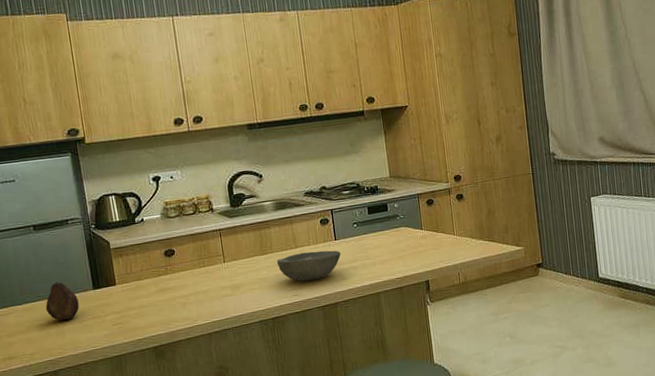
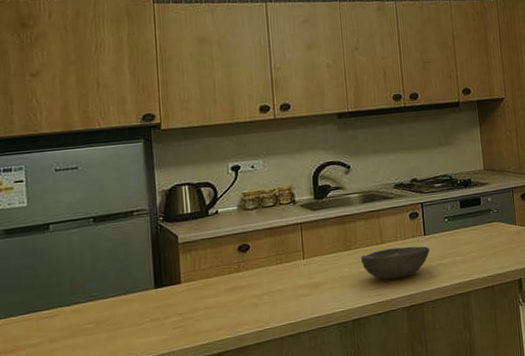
fruit: present [45,282,80,320] -> none [97,280,137,323]

